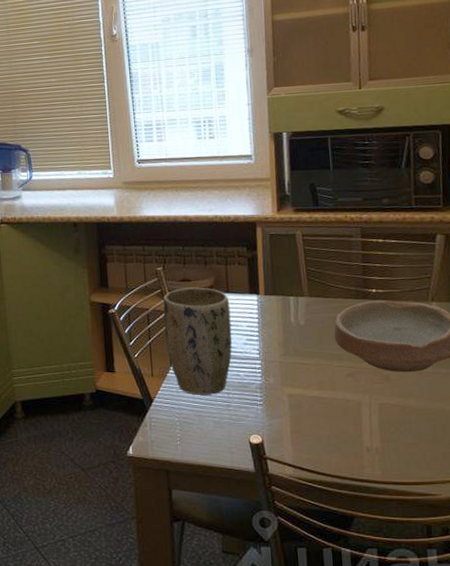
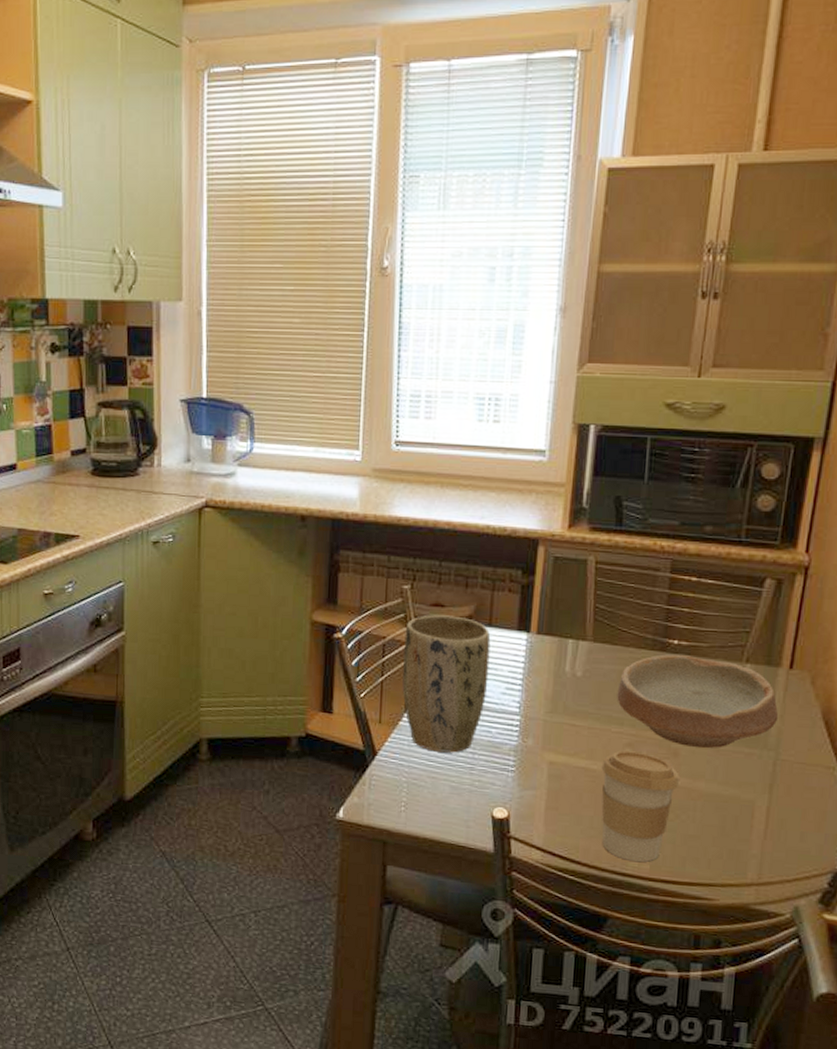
coffee cup: none [330,380,394,469] -> present [601,750,679,862]

